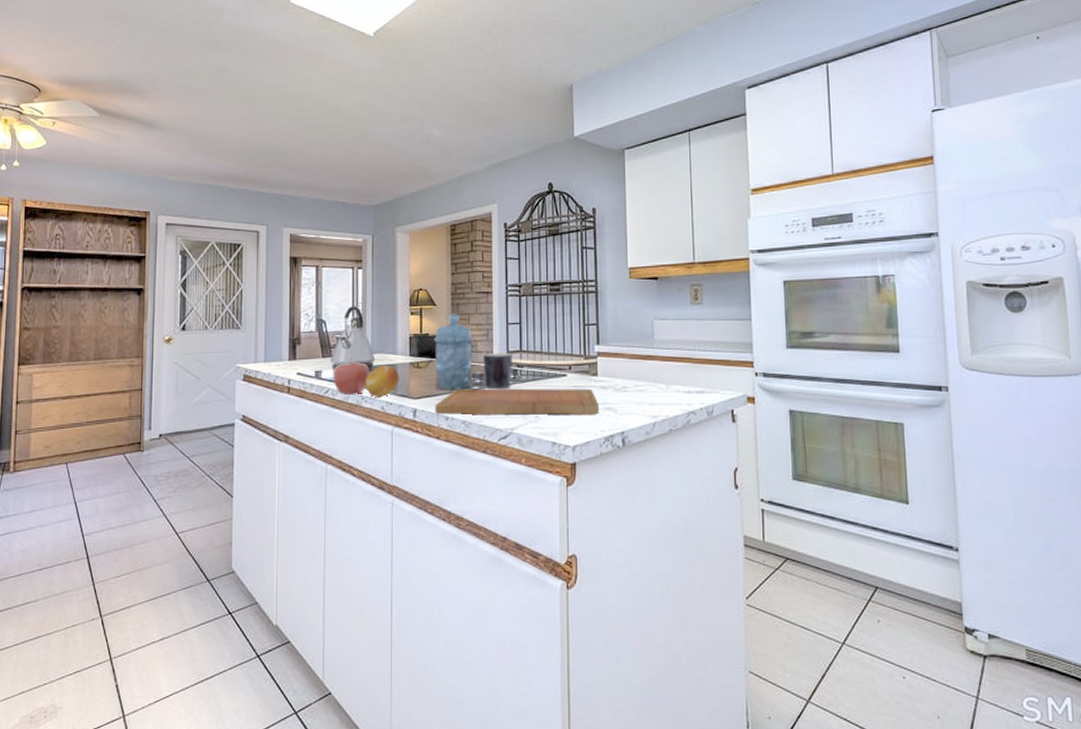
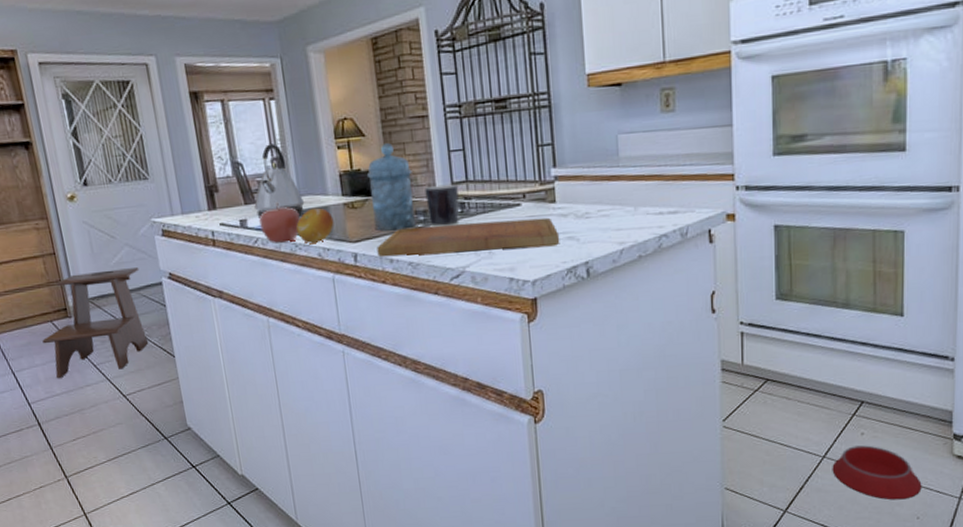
step stool: none [111,408,216,512] -> present [42,267,149,379]
pet bowl: none [851,634,939,696] -> present [832,445,922,500]

